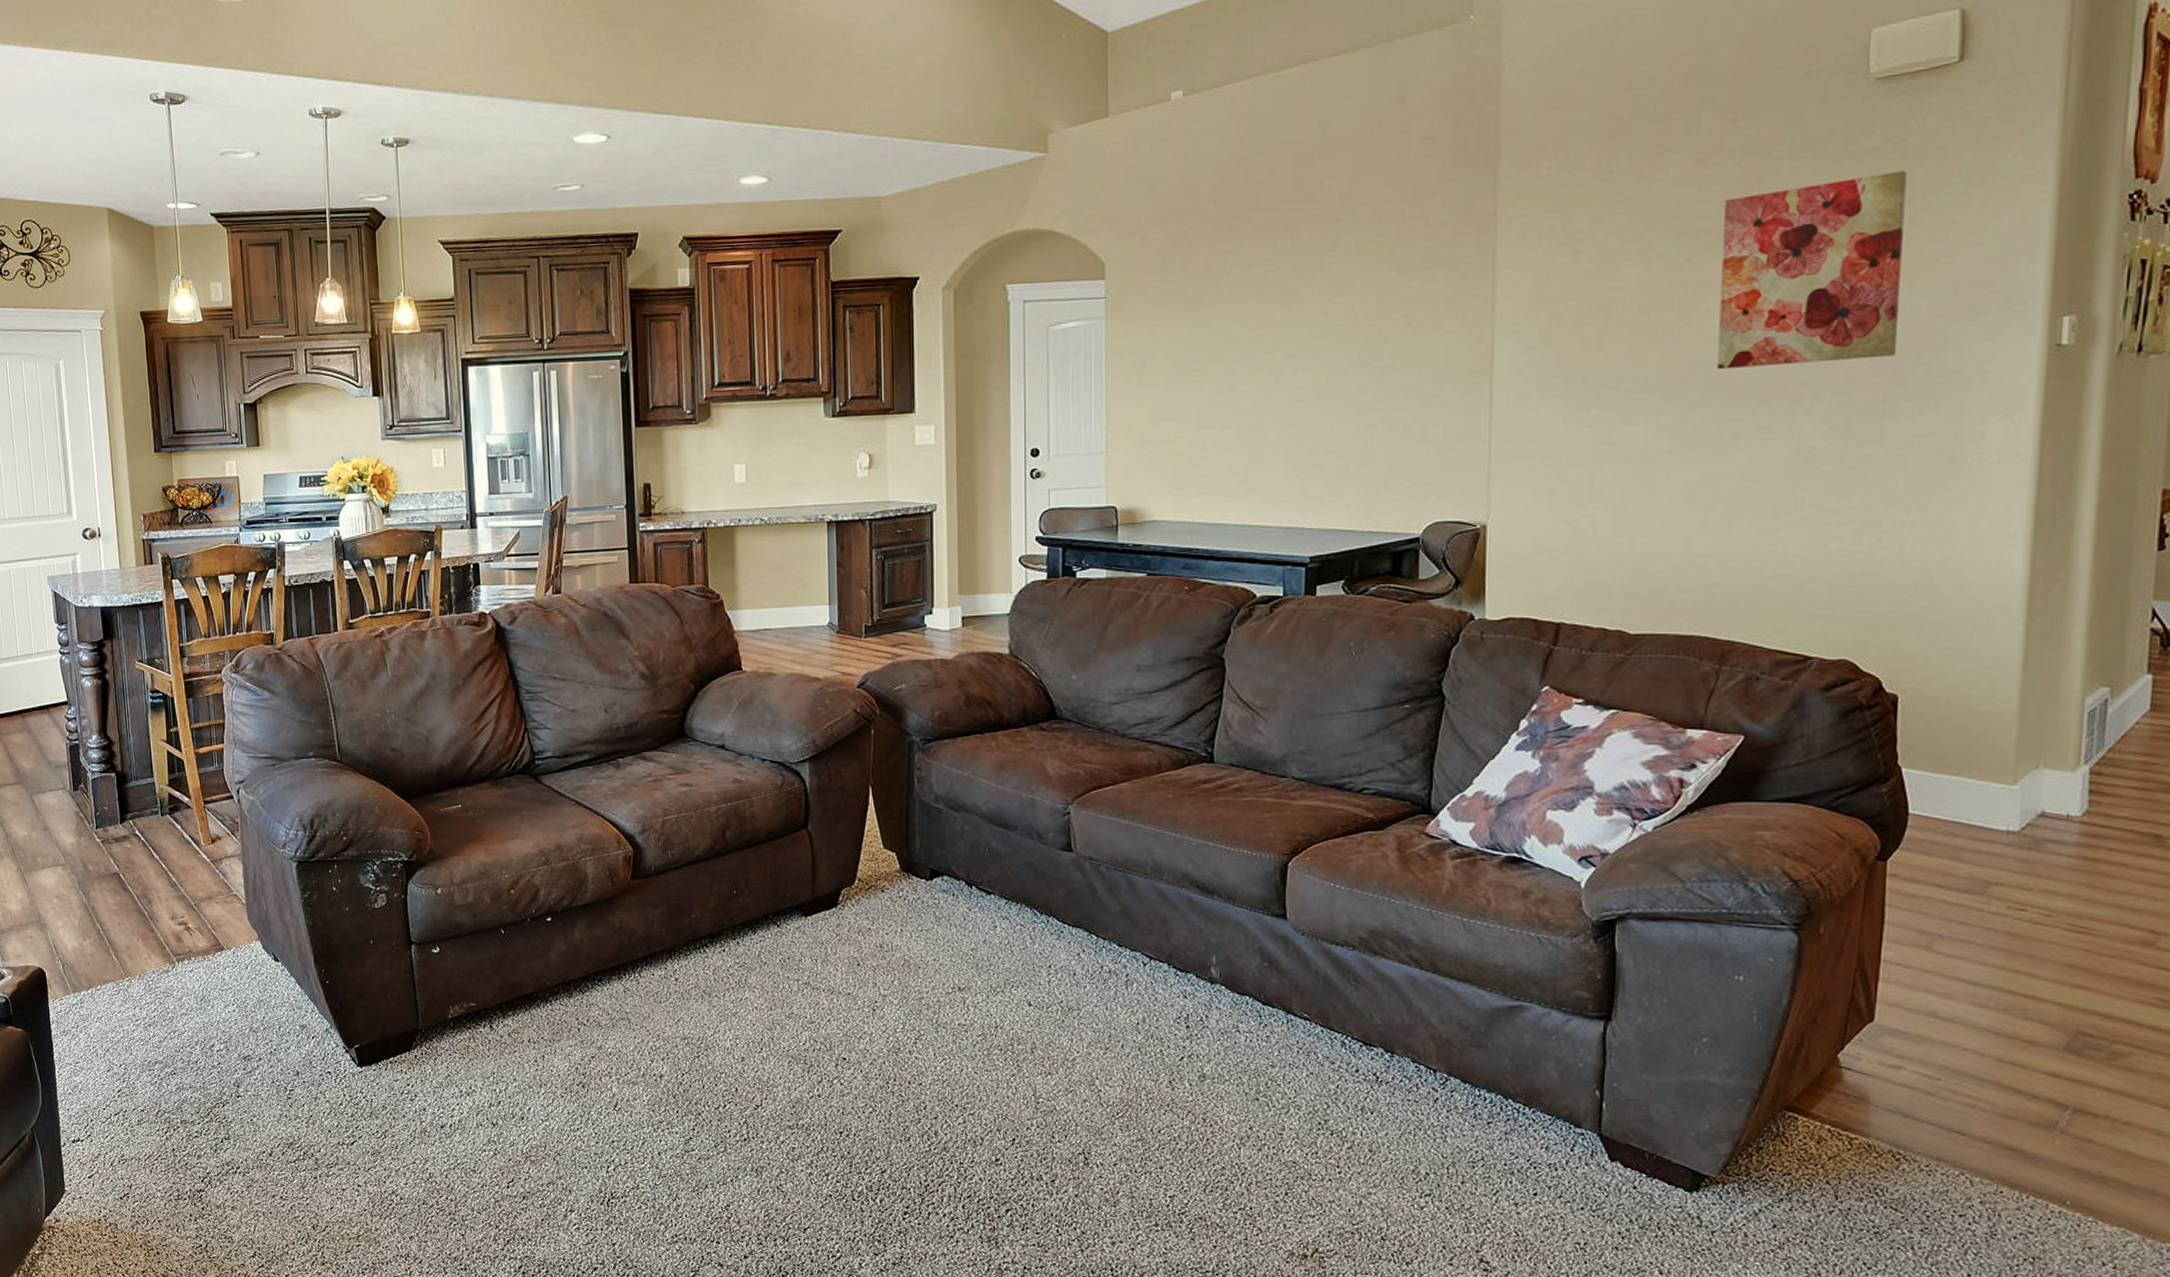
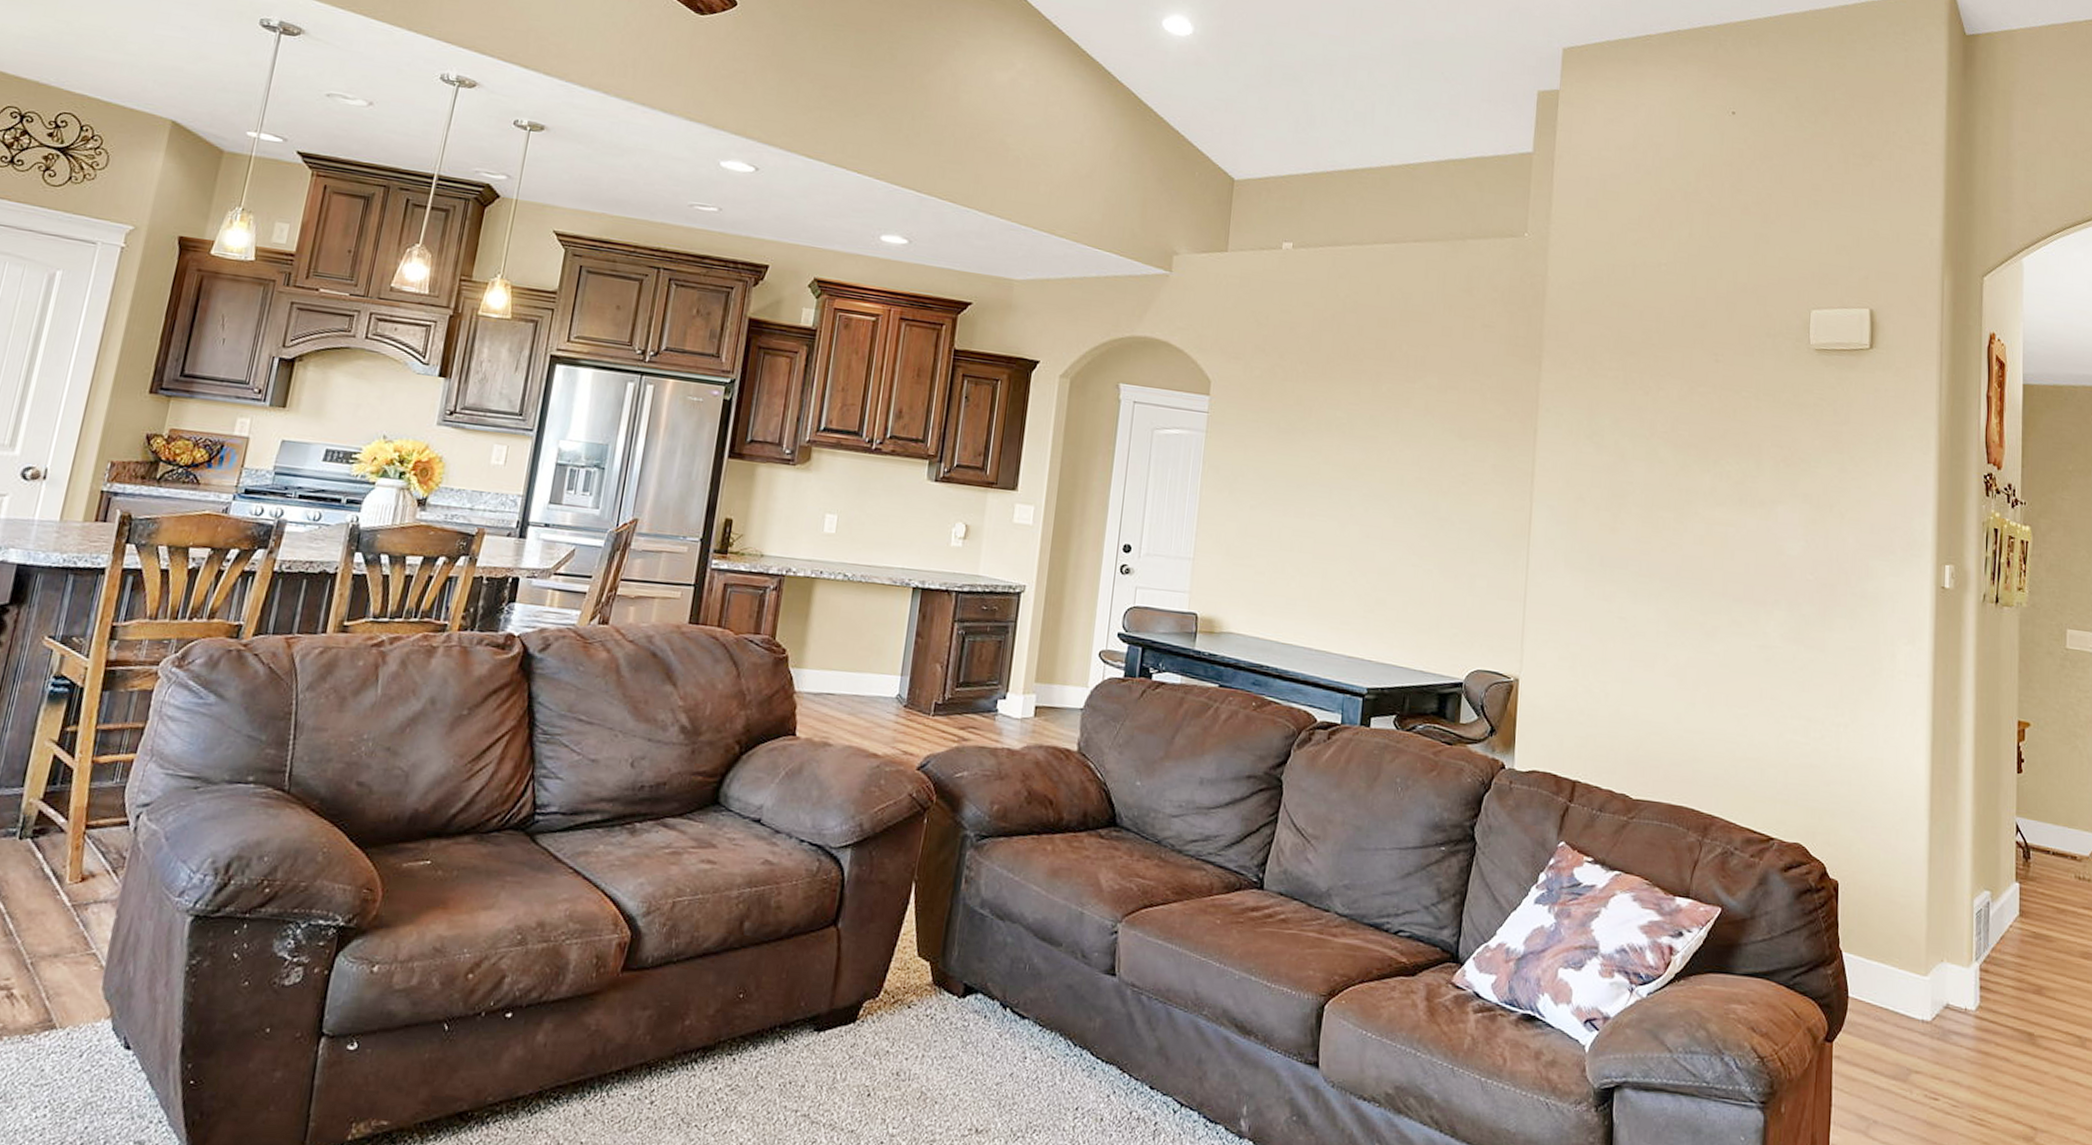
wall art: present [1717,170,1907,370] -> none [1703,423,1837,577]

